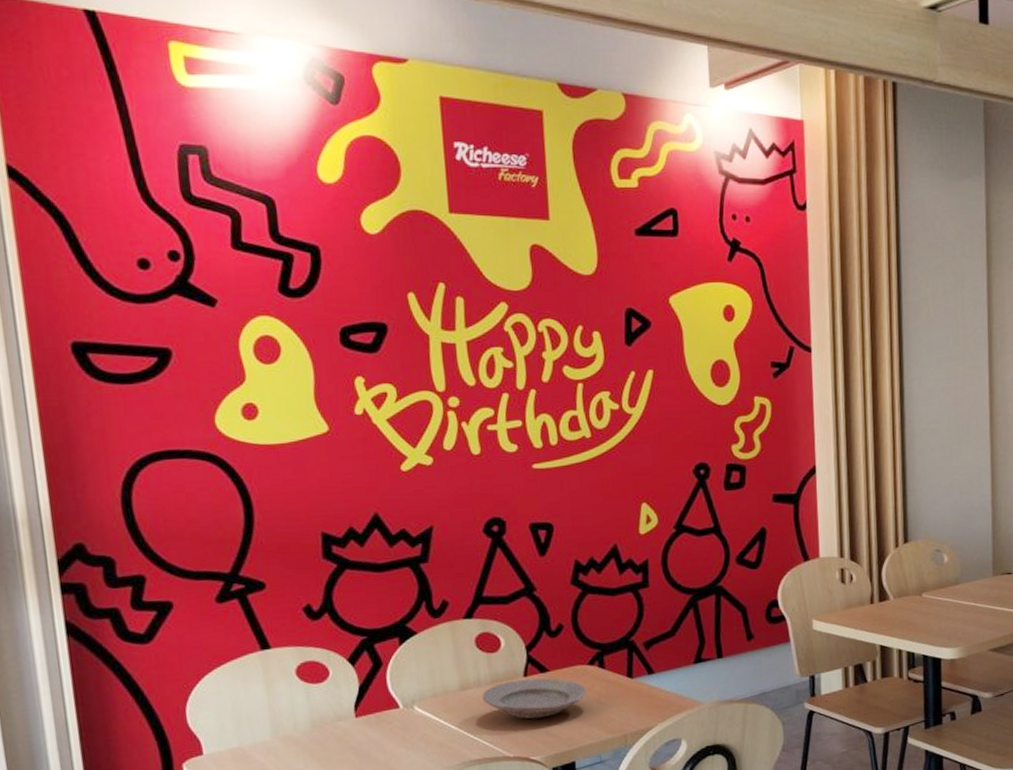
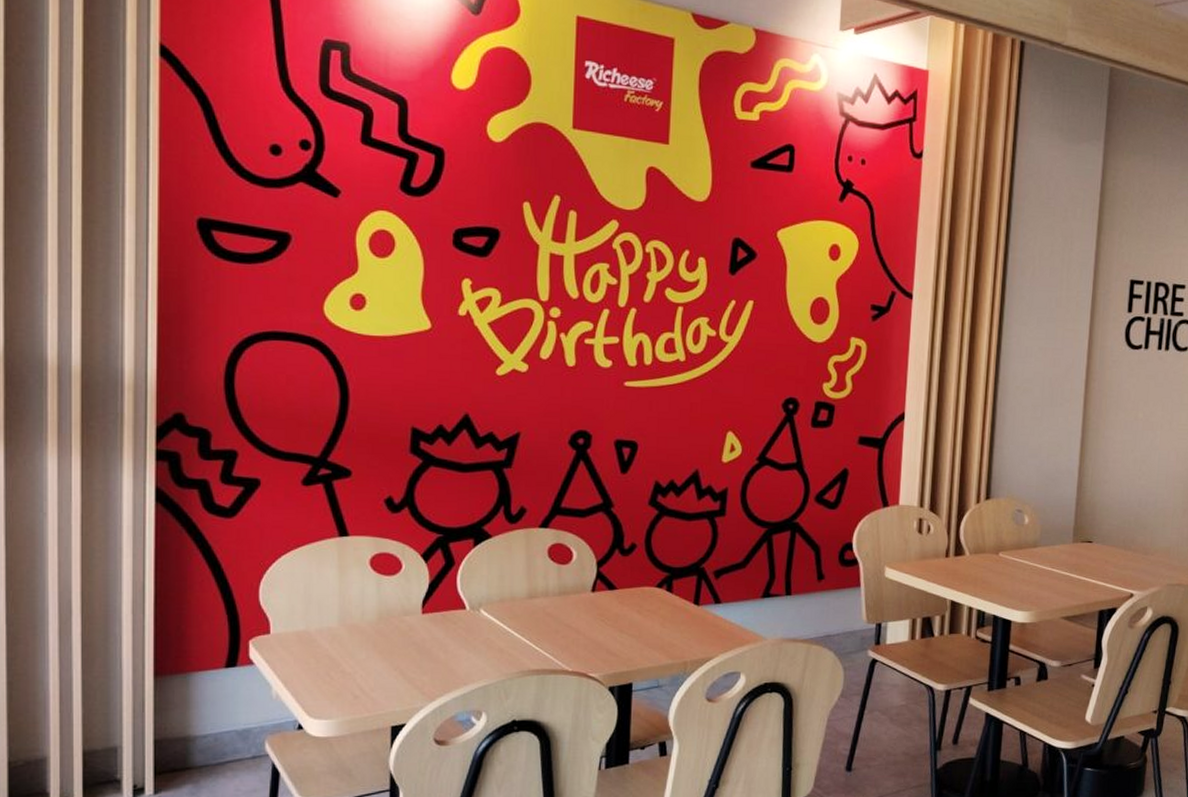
plate: present [482,678,587,719] -> none [548,594,653,636]

